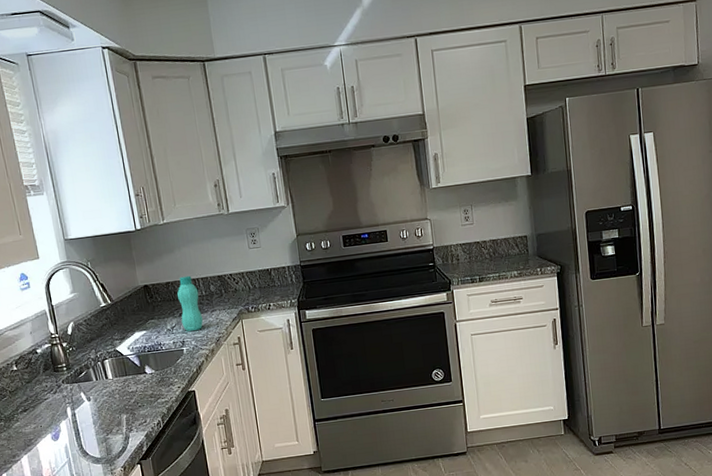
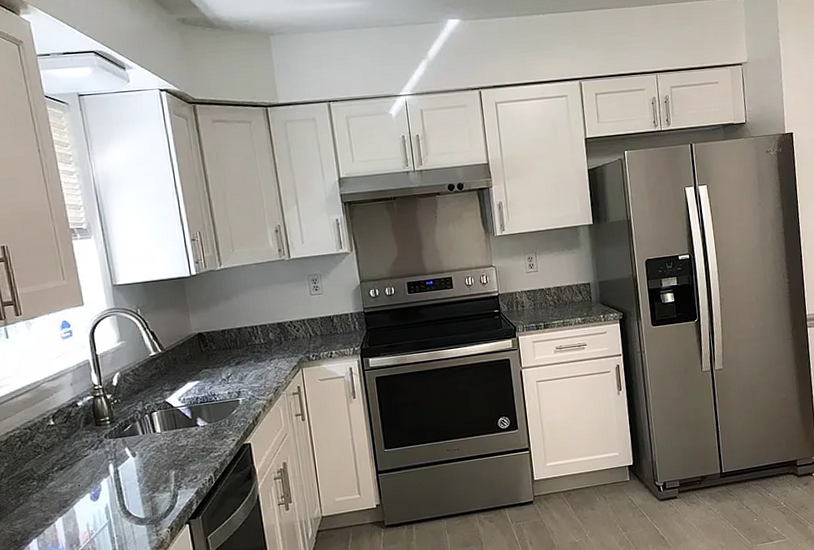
bottle: present [177,275,203,332] -> none [234,323,261,382]

